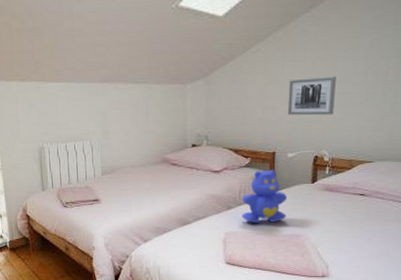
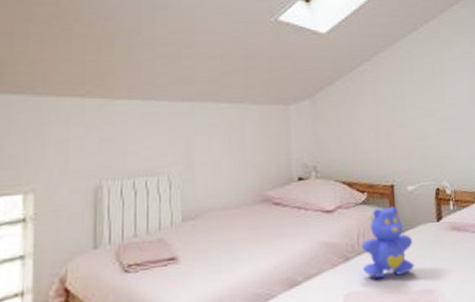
wall art: present [287,76,336,116] -> none [400,99,449,142]

